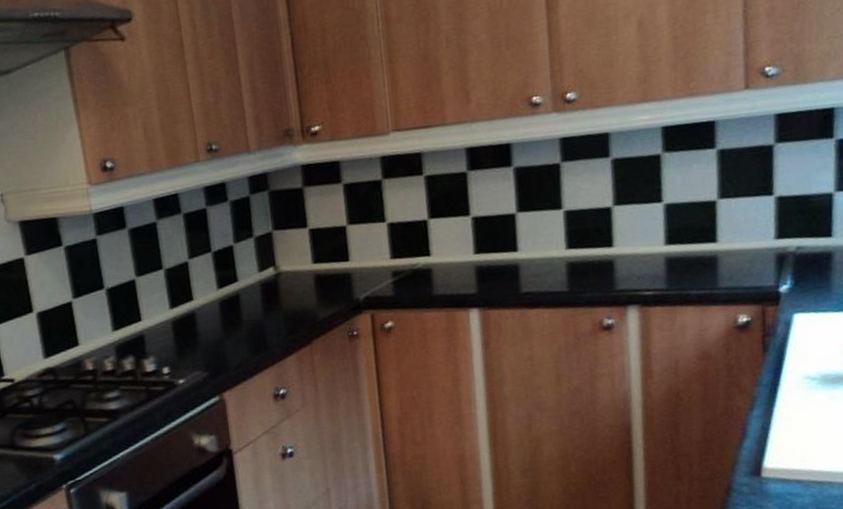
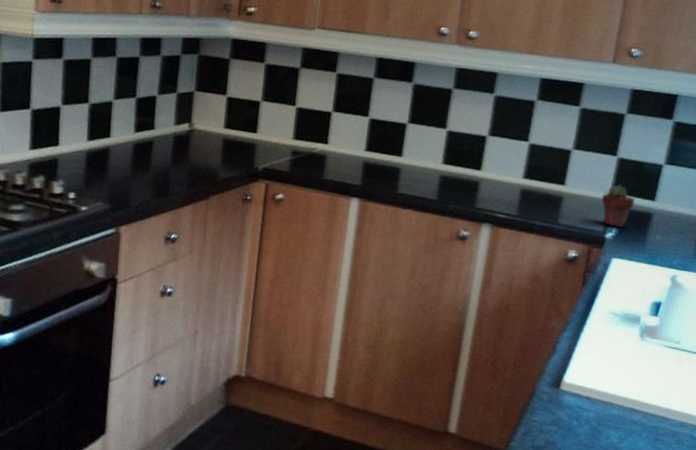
potted succulent: none [765,227,807,278] -> present [601,185,635,228]

